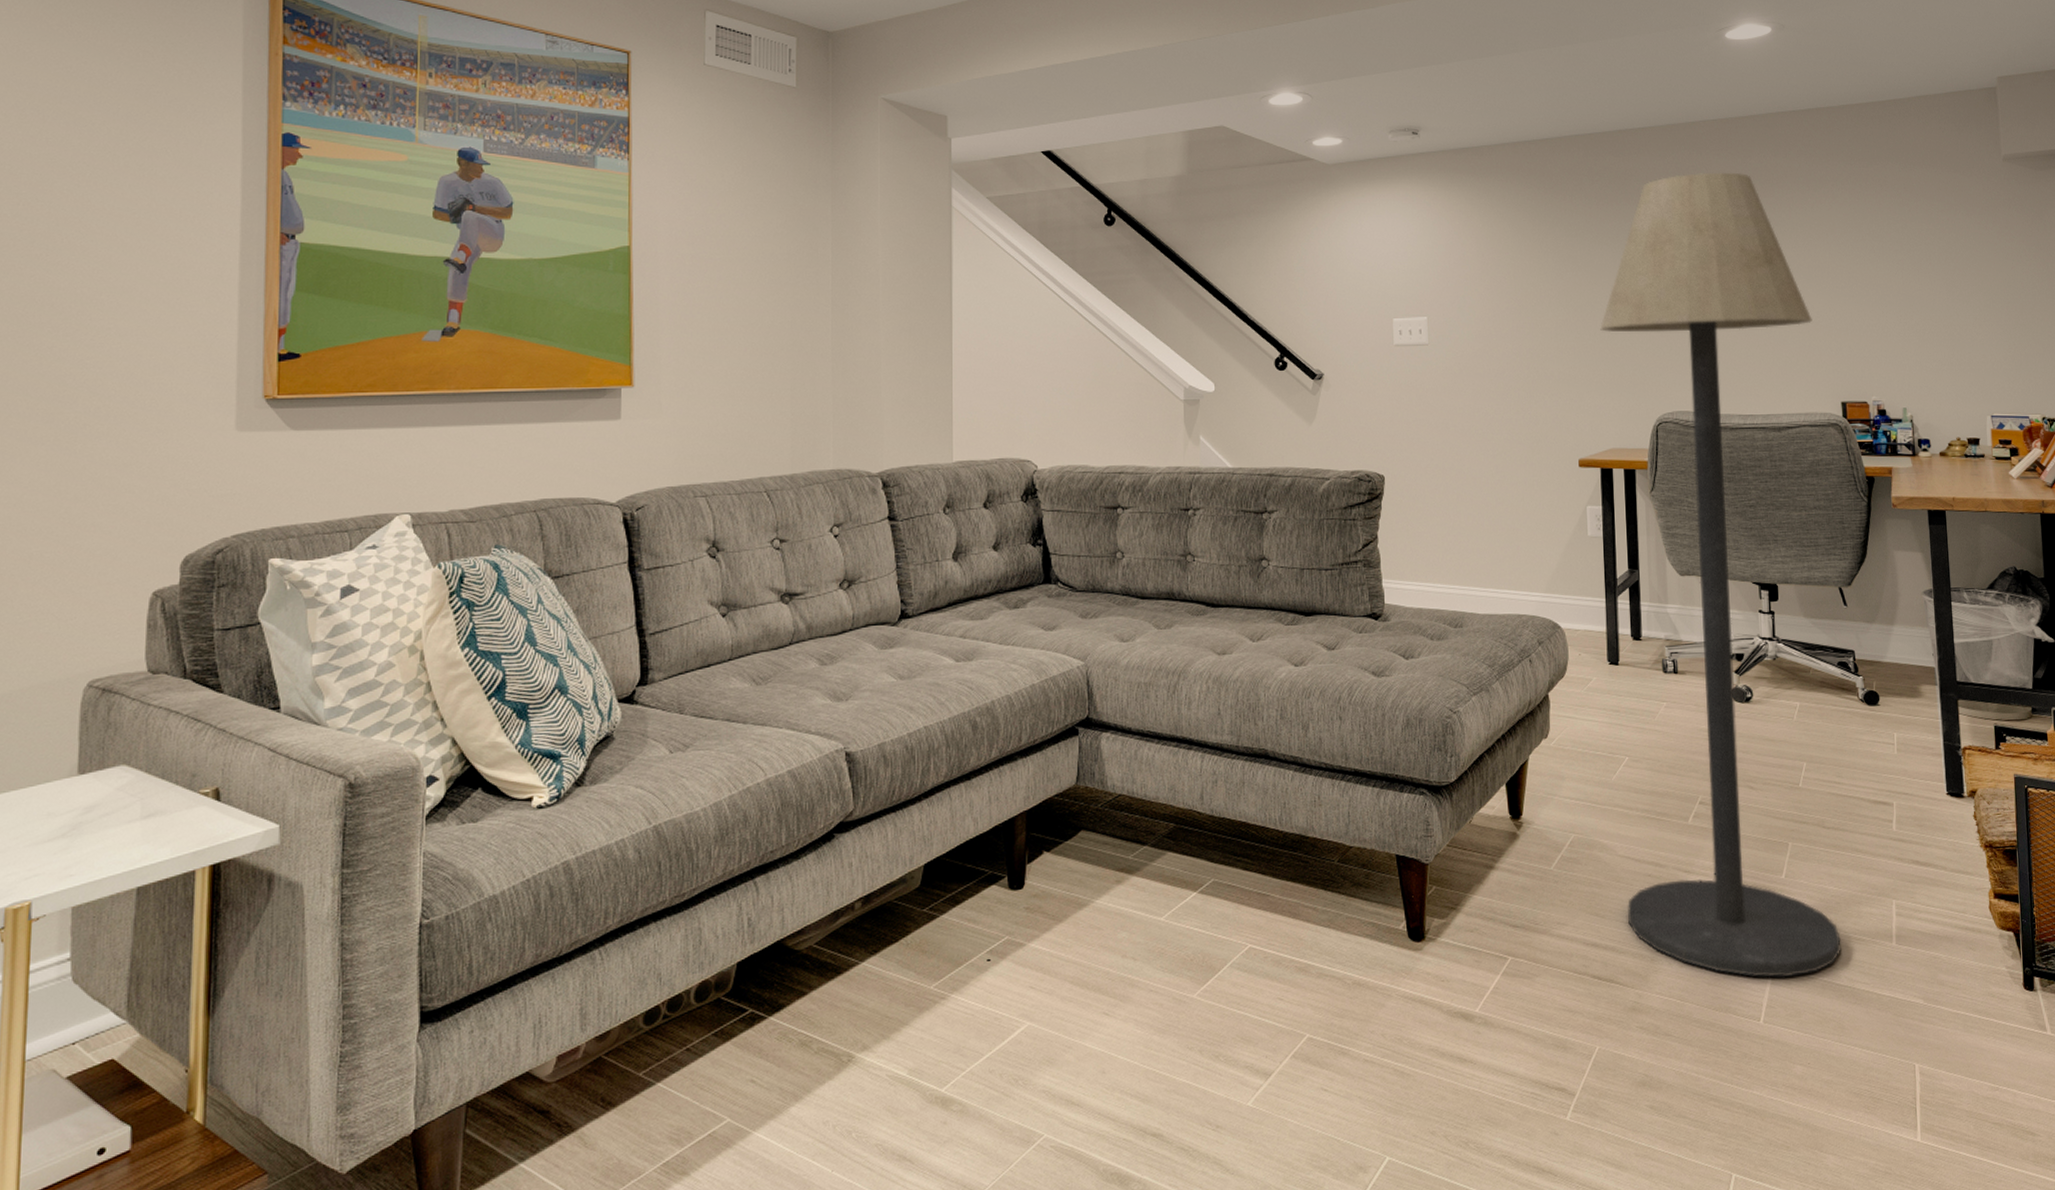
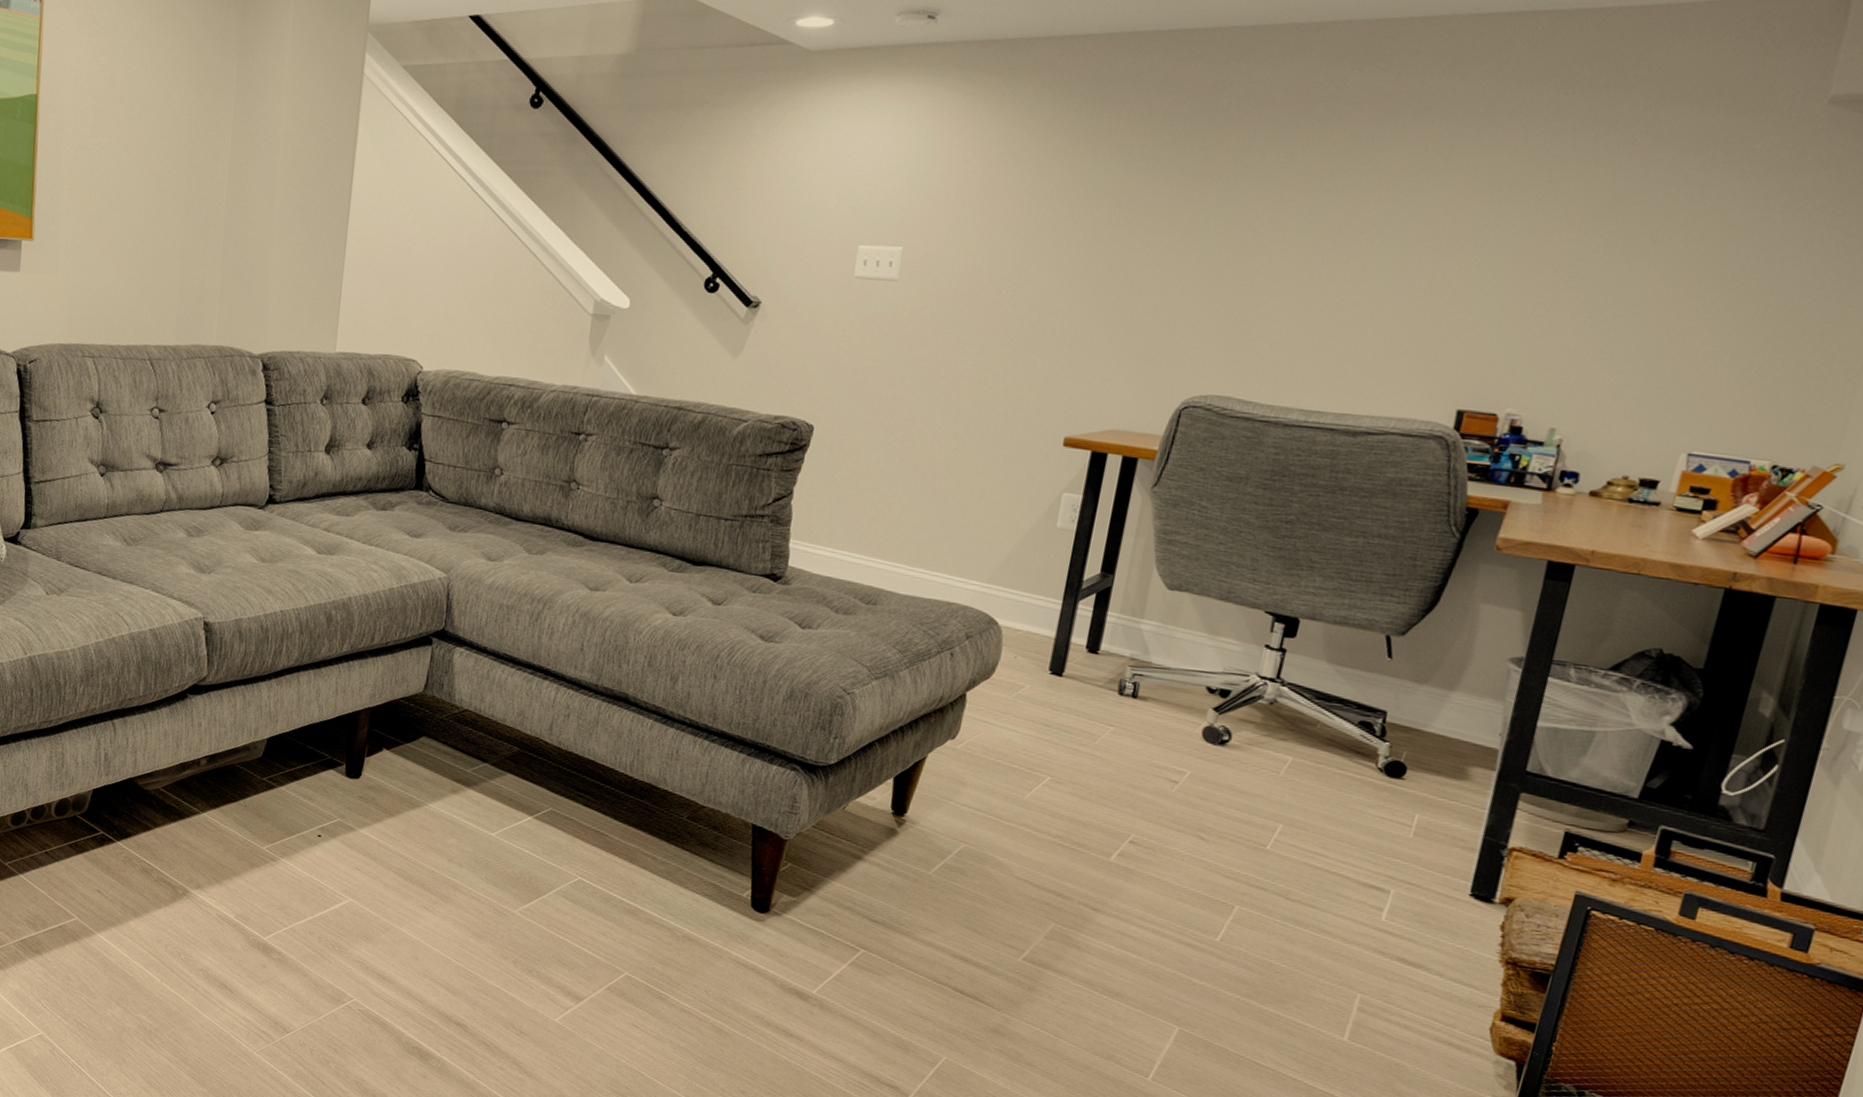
floor lamp: present [1600,172,1841,978] -> none [1010,92,1444,1046]

